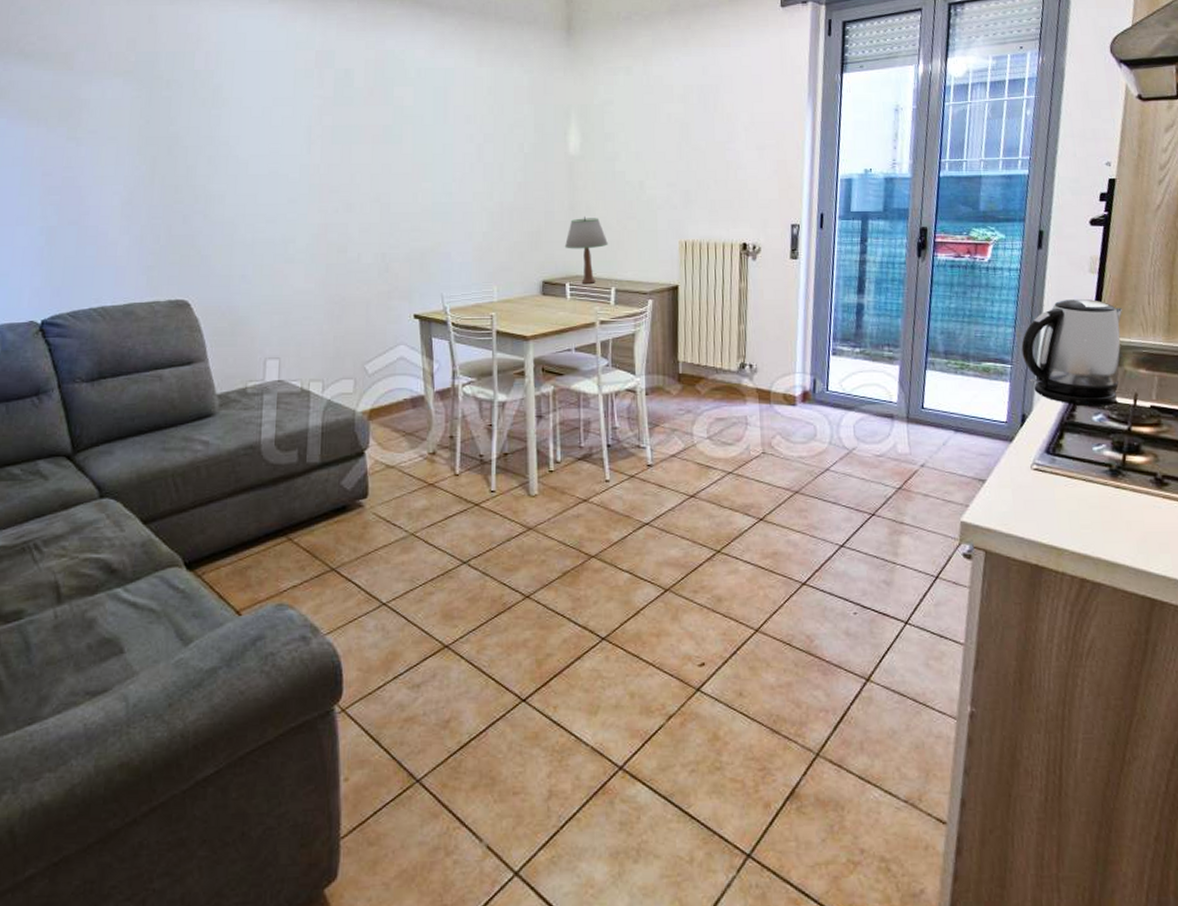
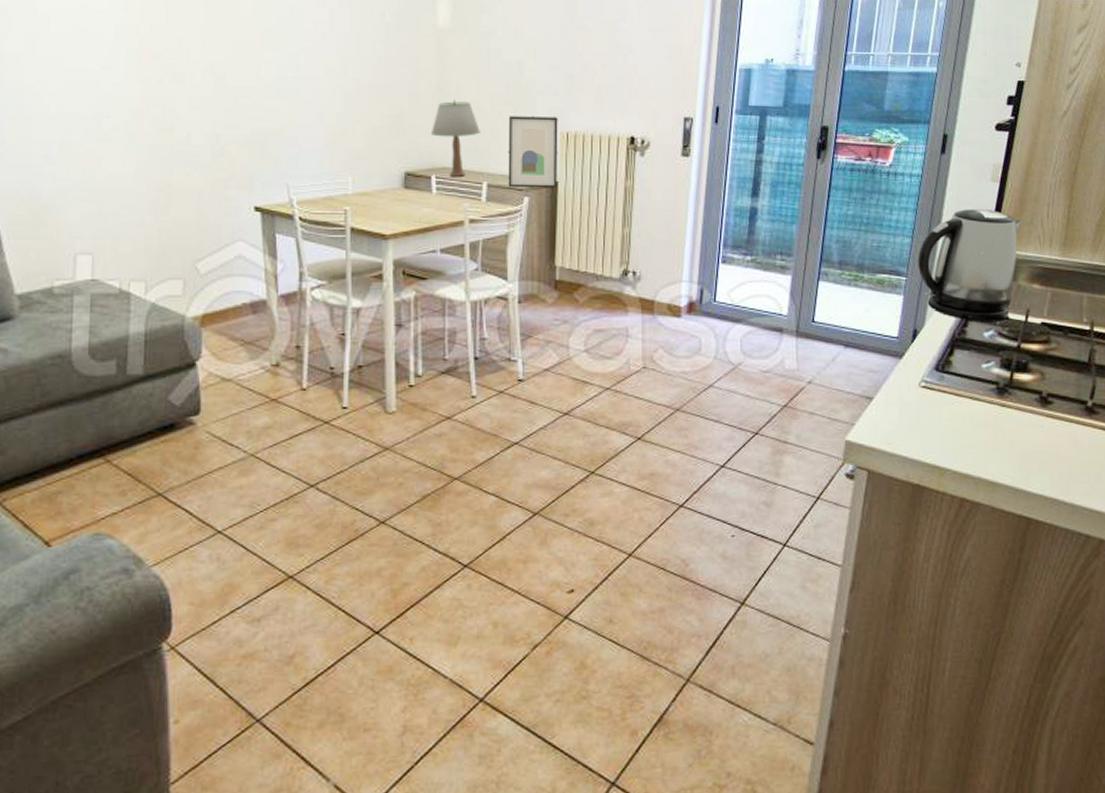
picture frame: none [632,227,678,292] -> present [508,115,558,189]

